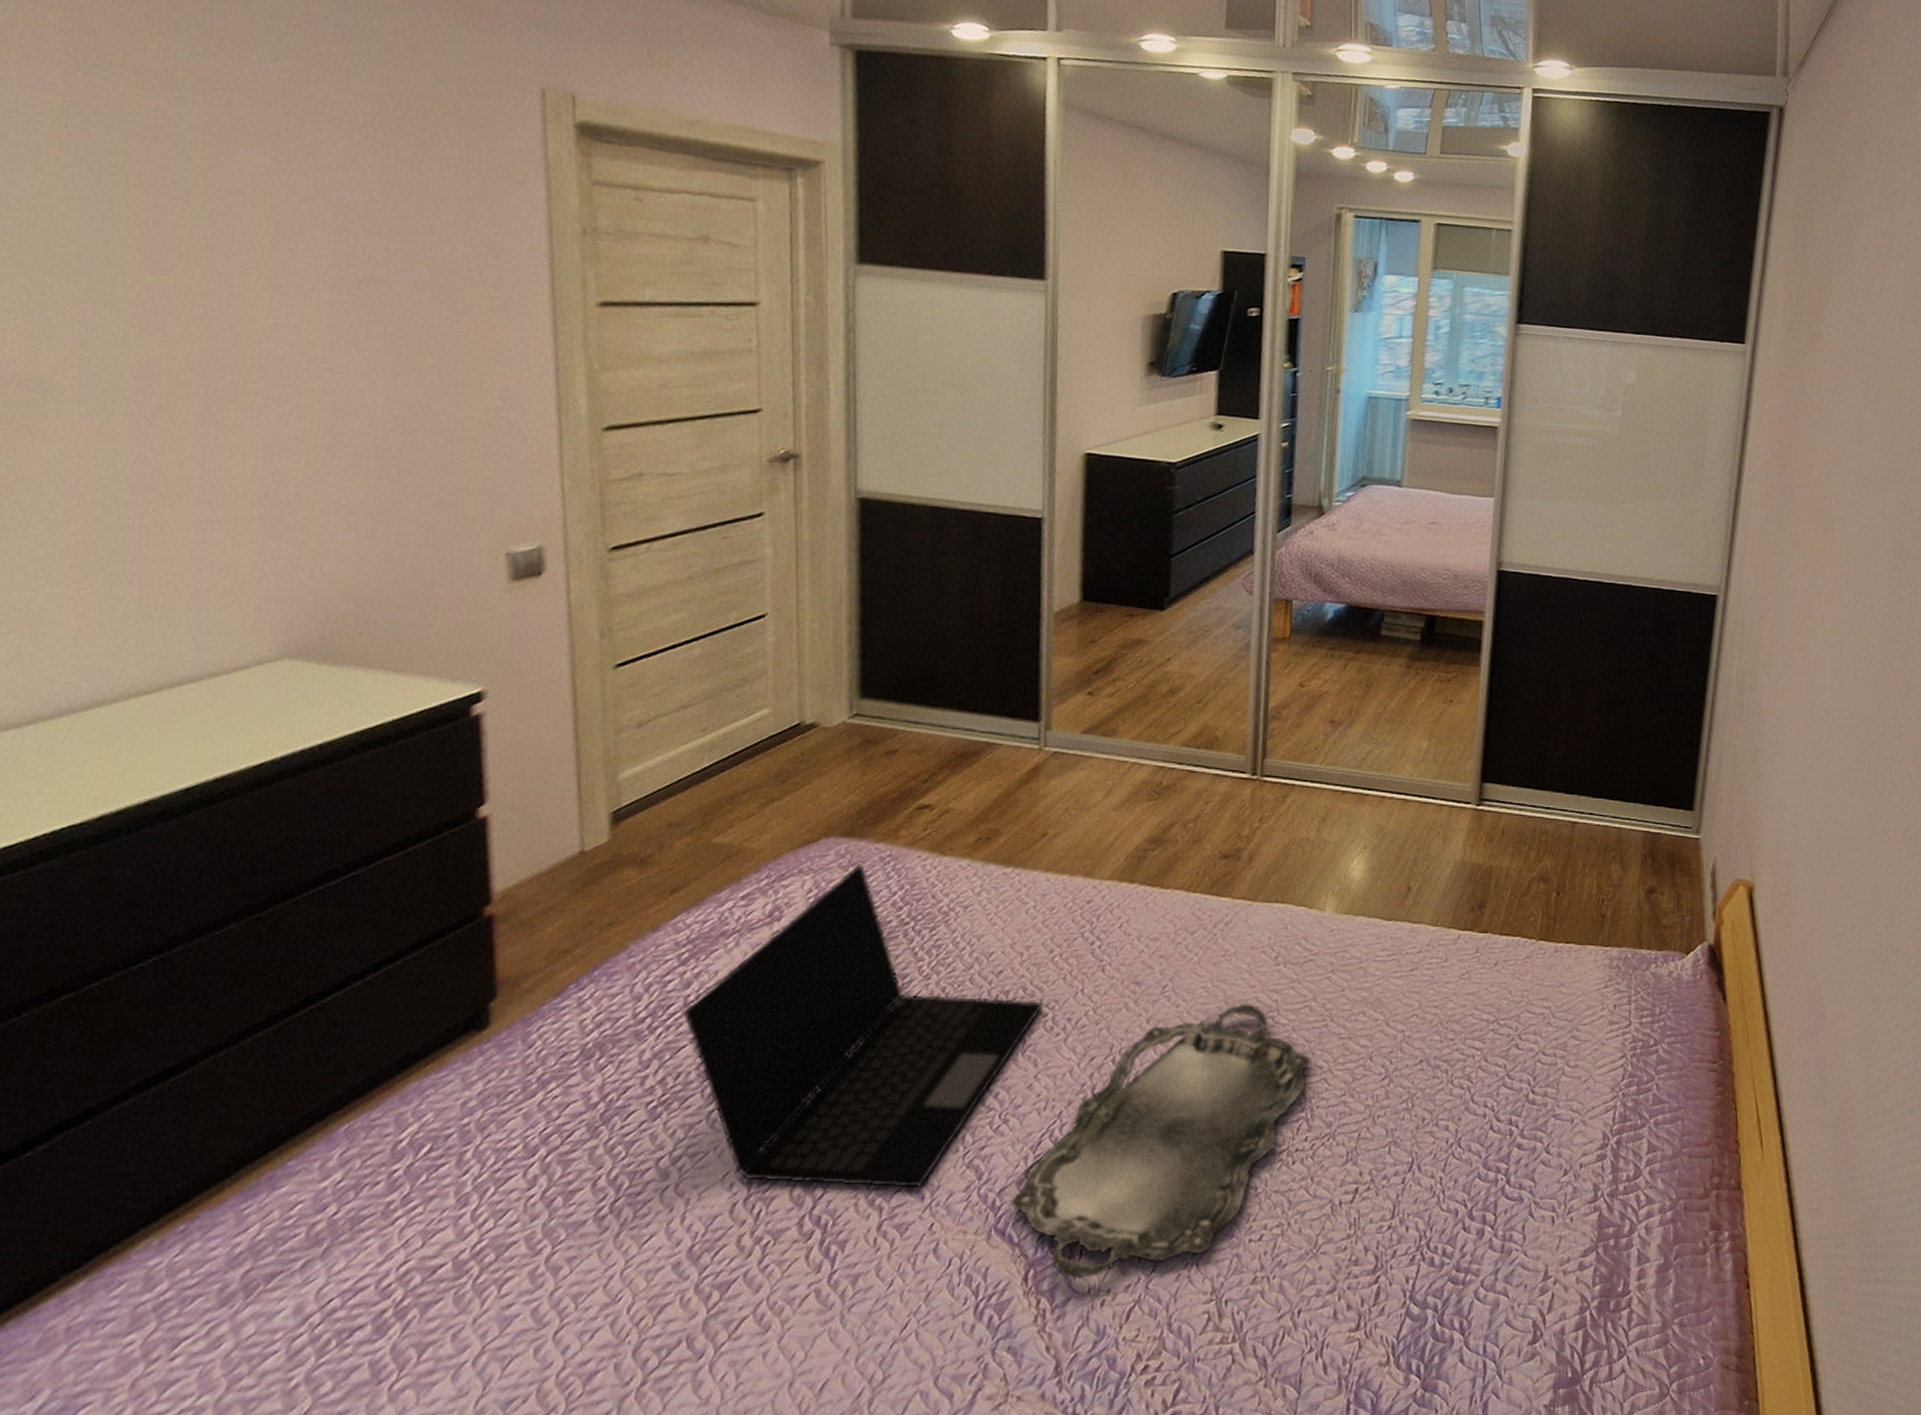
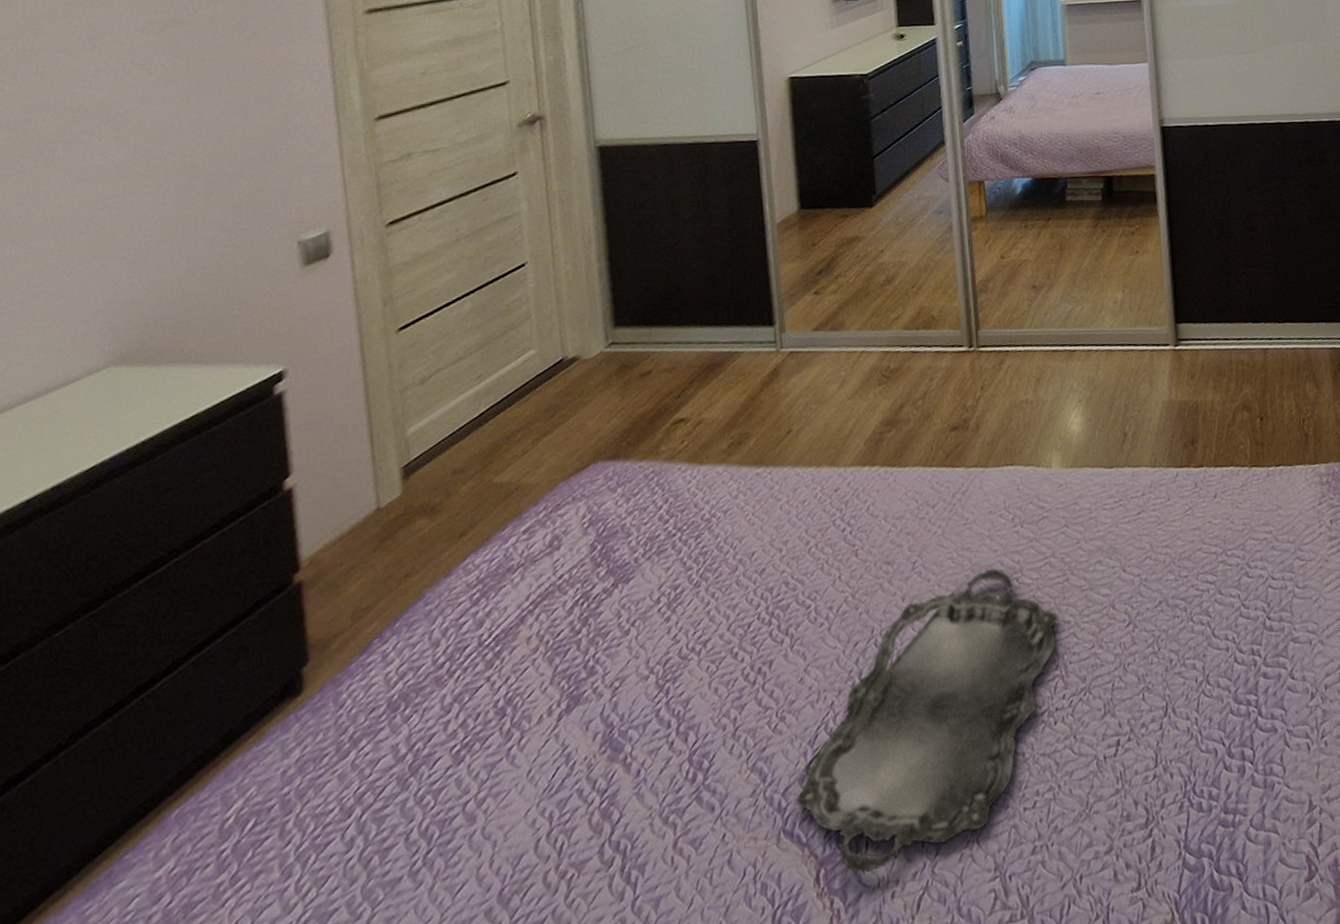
laptop: present [682,864,1044,1188] -> none [477,484,806,814]

